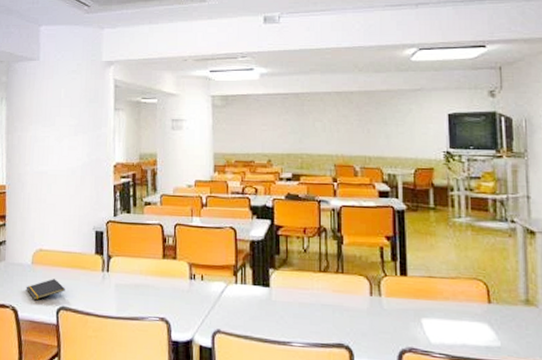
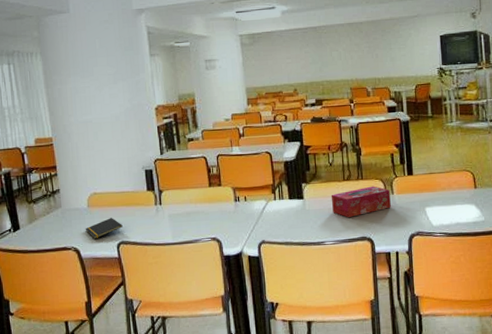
tissue box: none [303,282,377,317] -> present [331,186,391,217]

